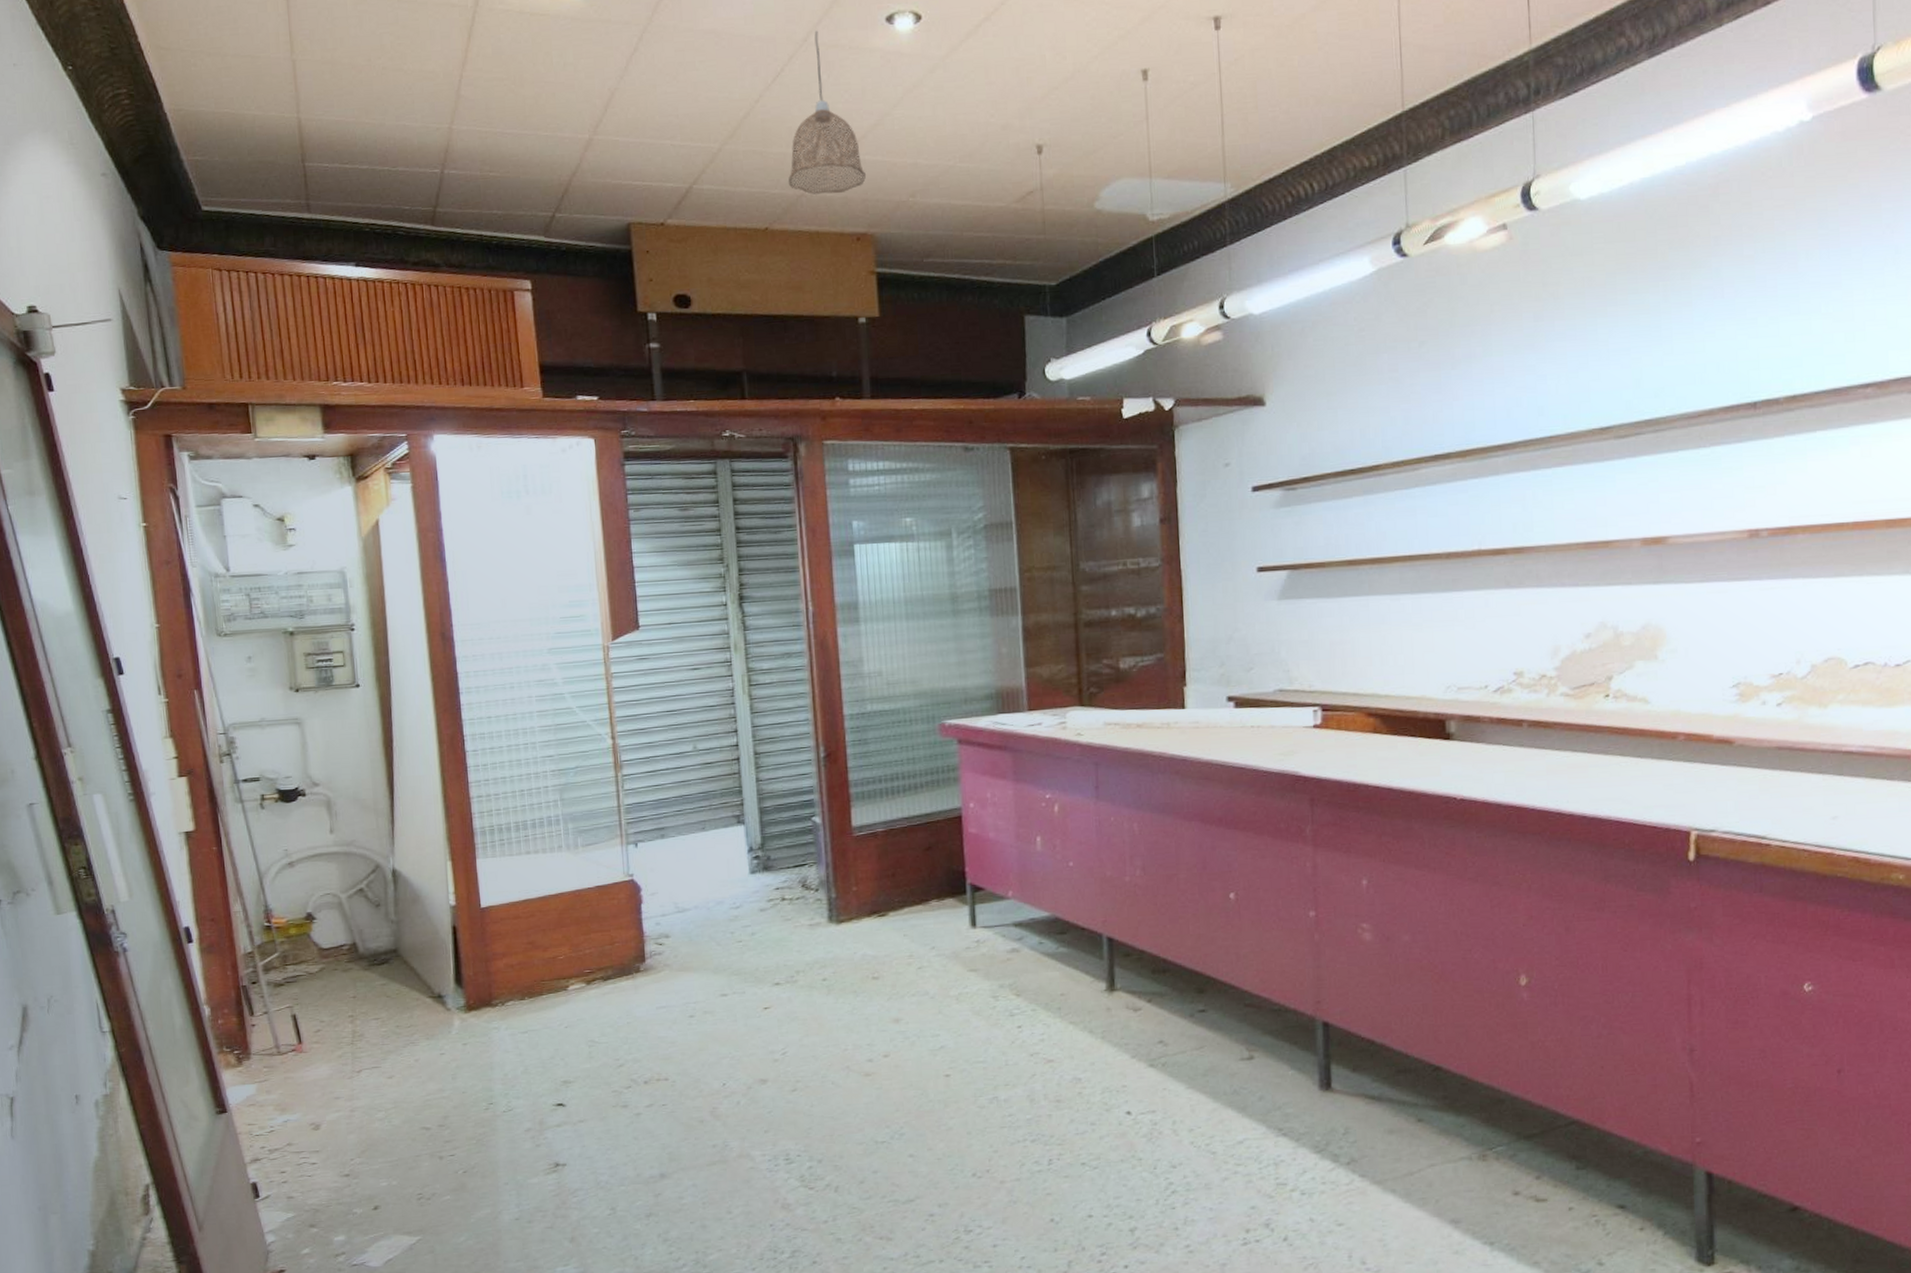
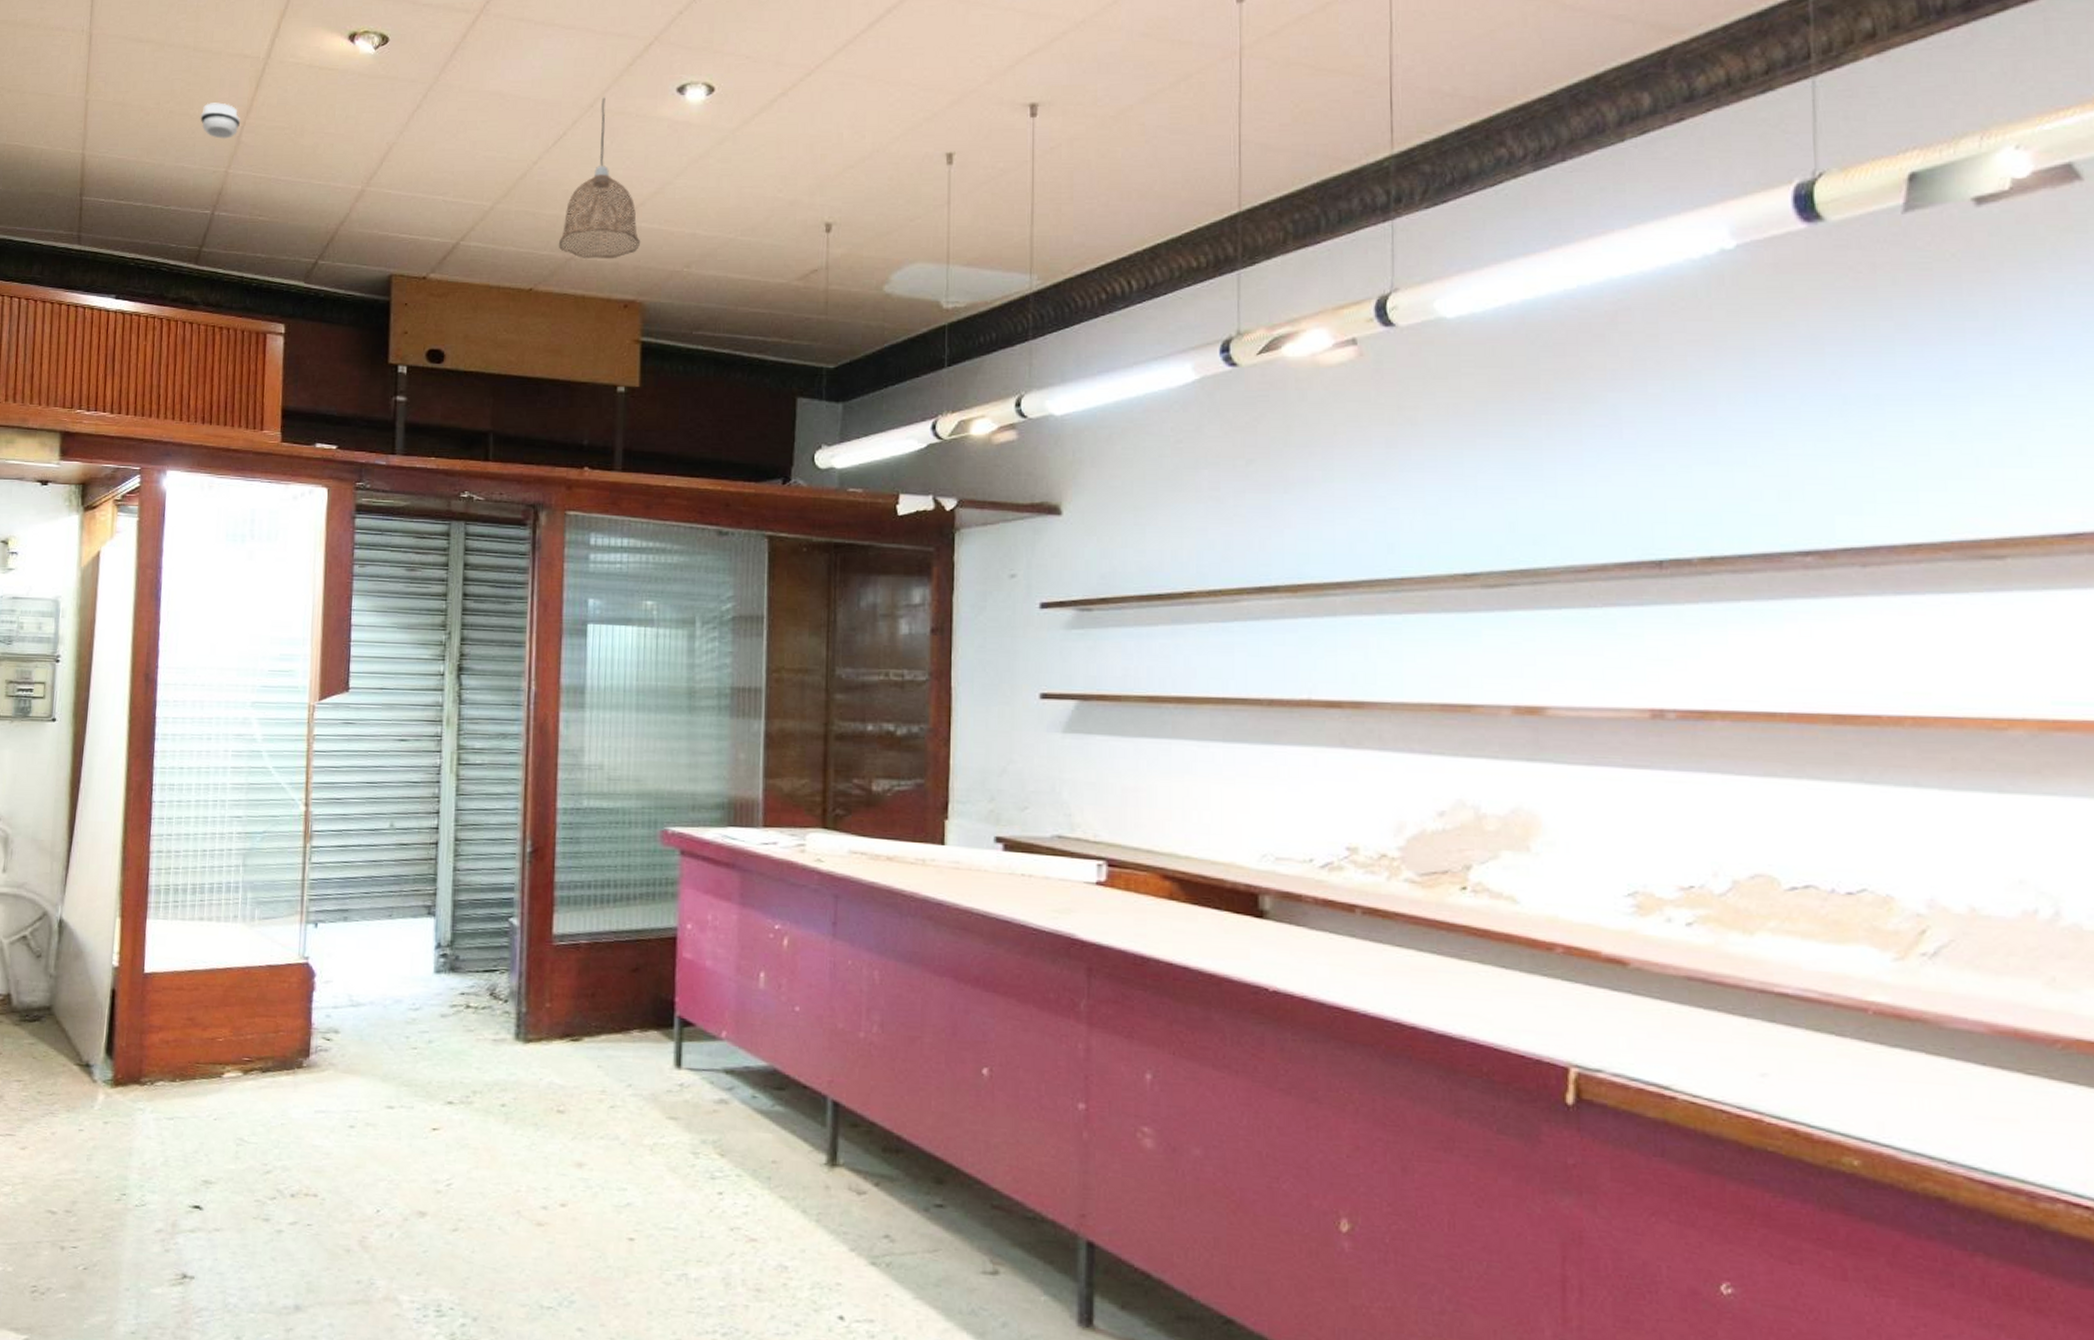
smoke detector: none [415,56,458,95] -> present [200,102,241,140]

